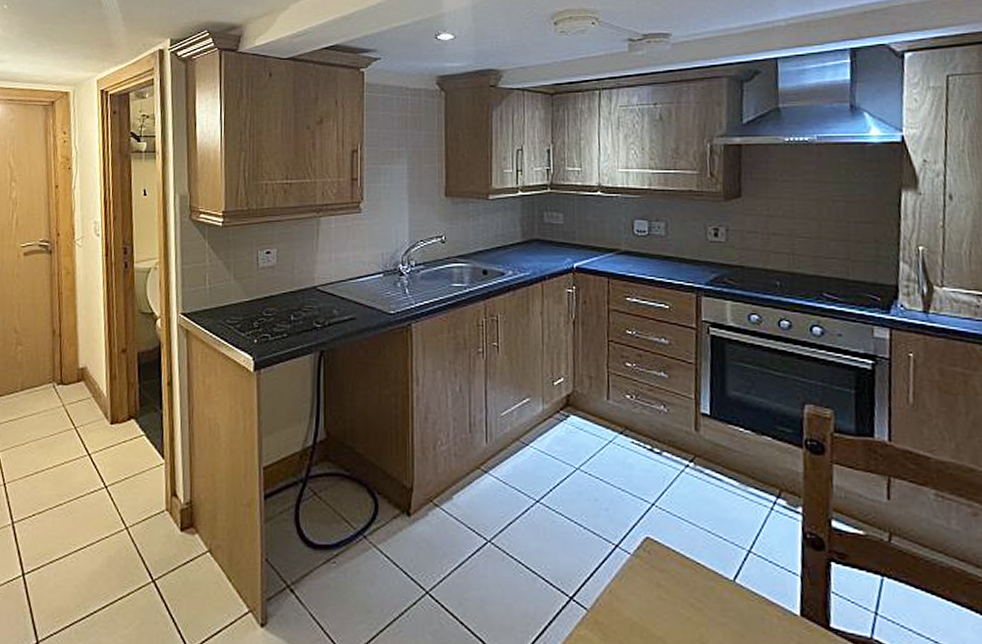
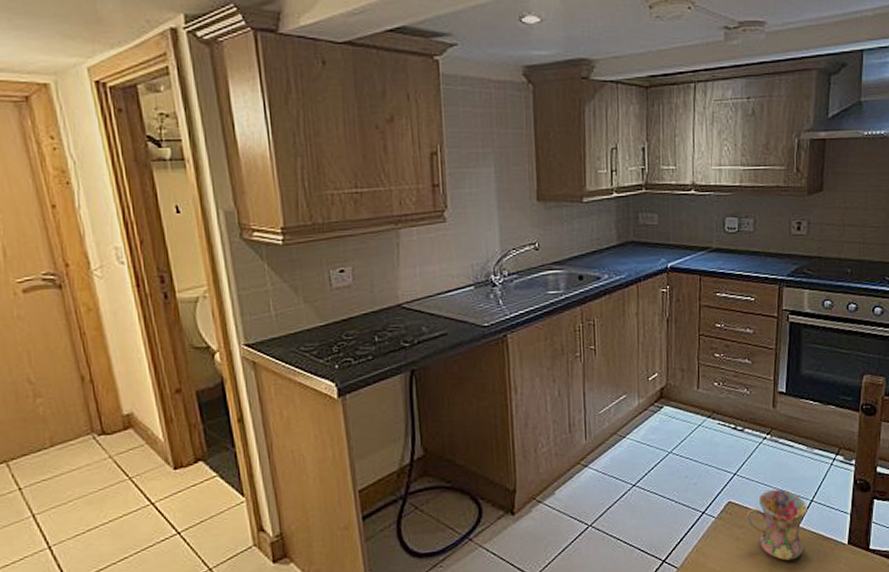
mug: none [668,529,744,624] -> present [746,489,807,561]

